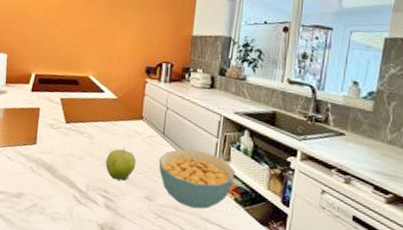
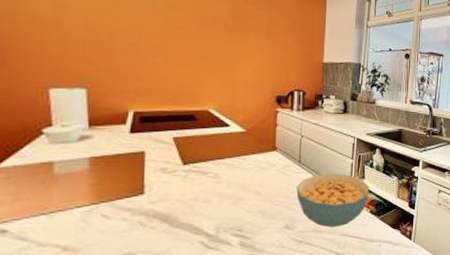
fruit: present [105,147,137,181] -> none [237,182,272,216]

